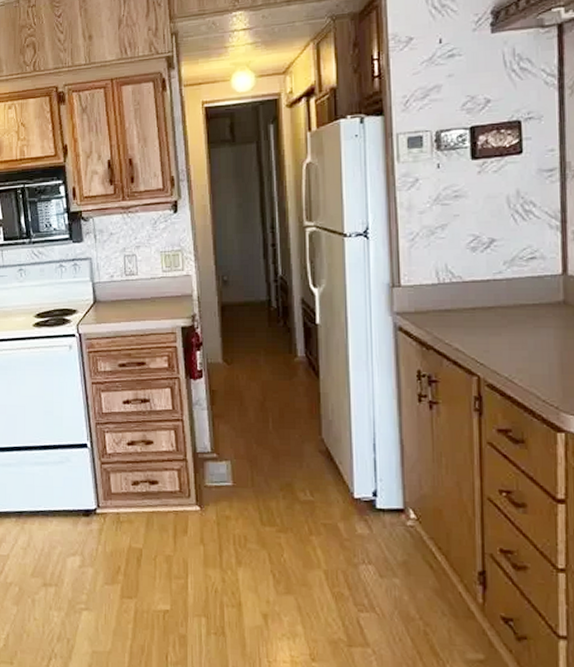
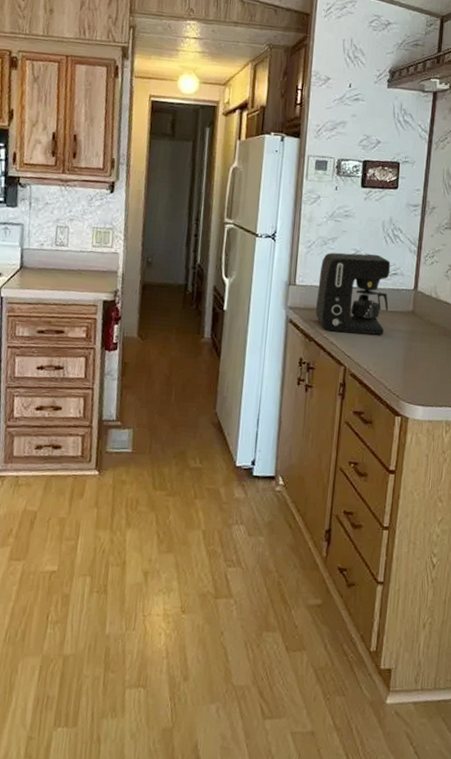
coffee maker: none [429,237,529,336] -> present [315,252,391,335]

